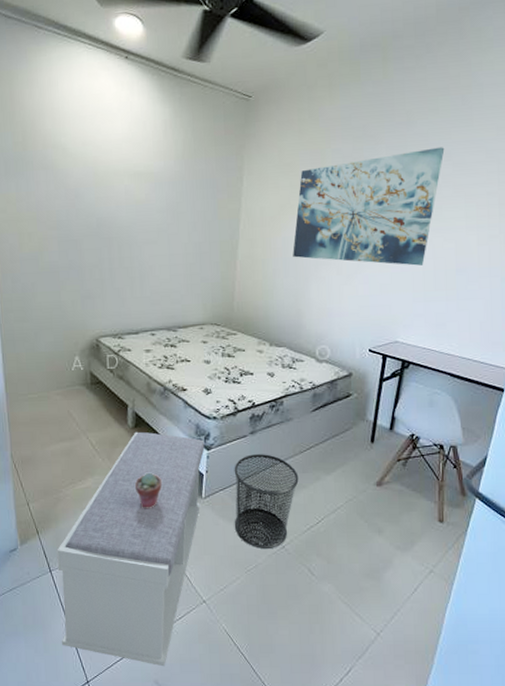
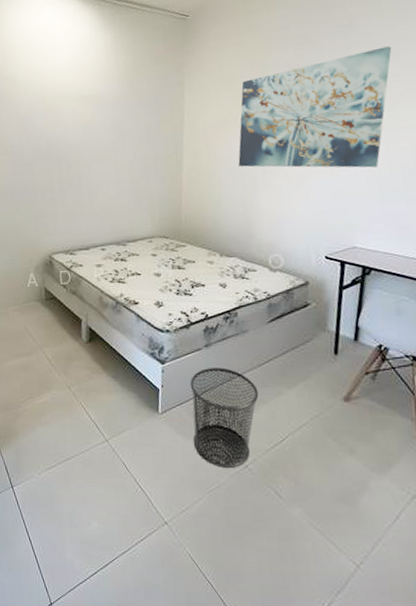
bench: present [57,431,205,667] -> none [17,346,159,592]
potted succulent: present [135,473,162,509] -> none [91,388,118,425]

